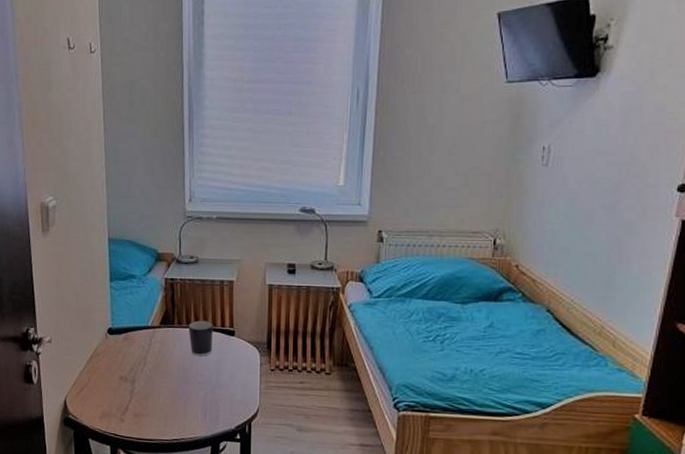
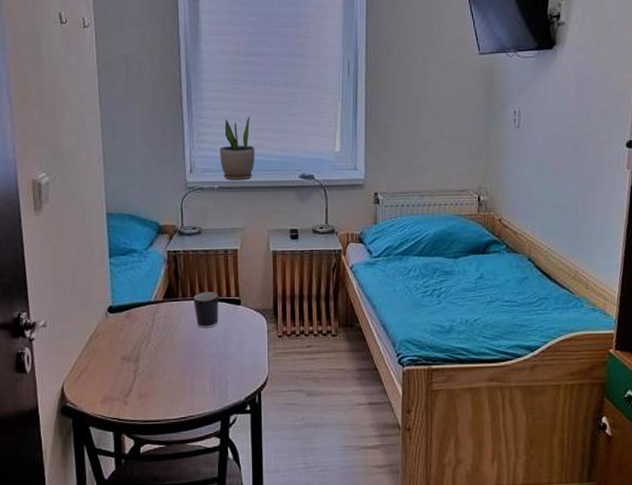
potted plant: none [219,146,255,212] -> present [220,116,255,181]

